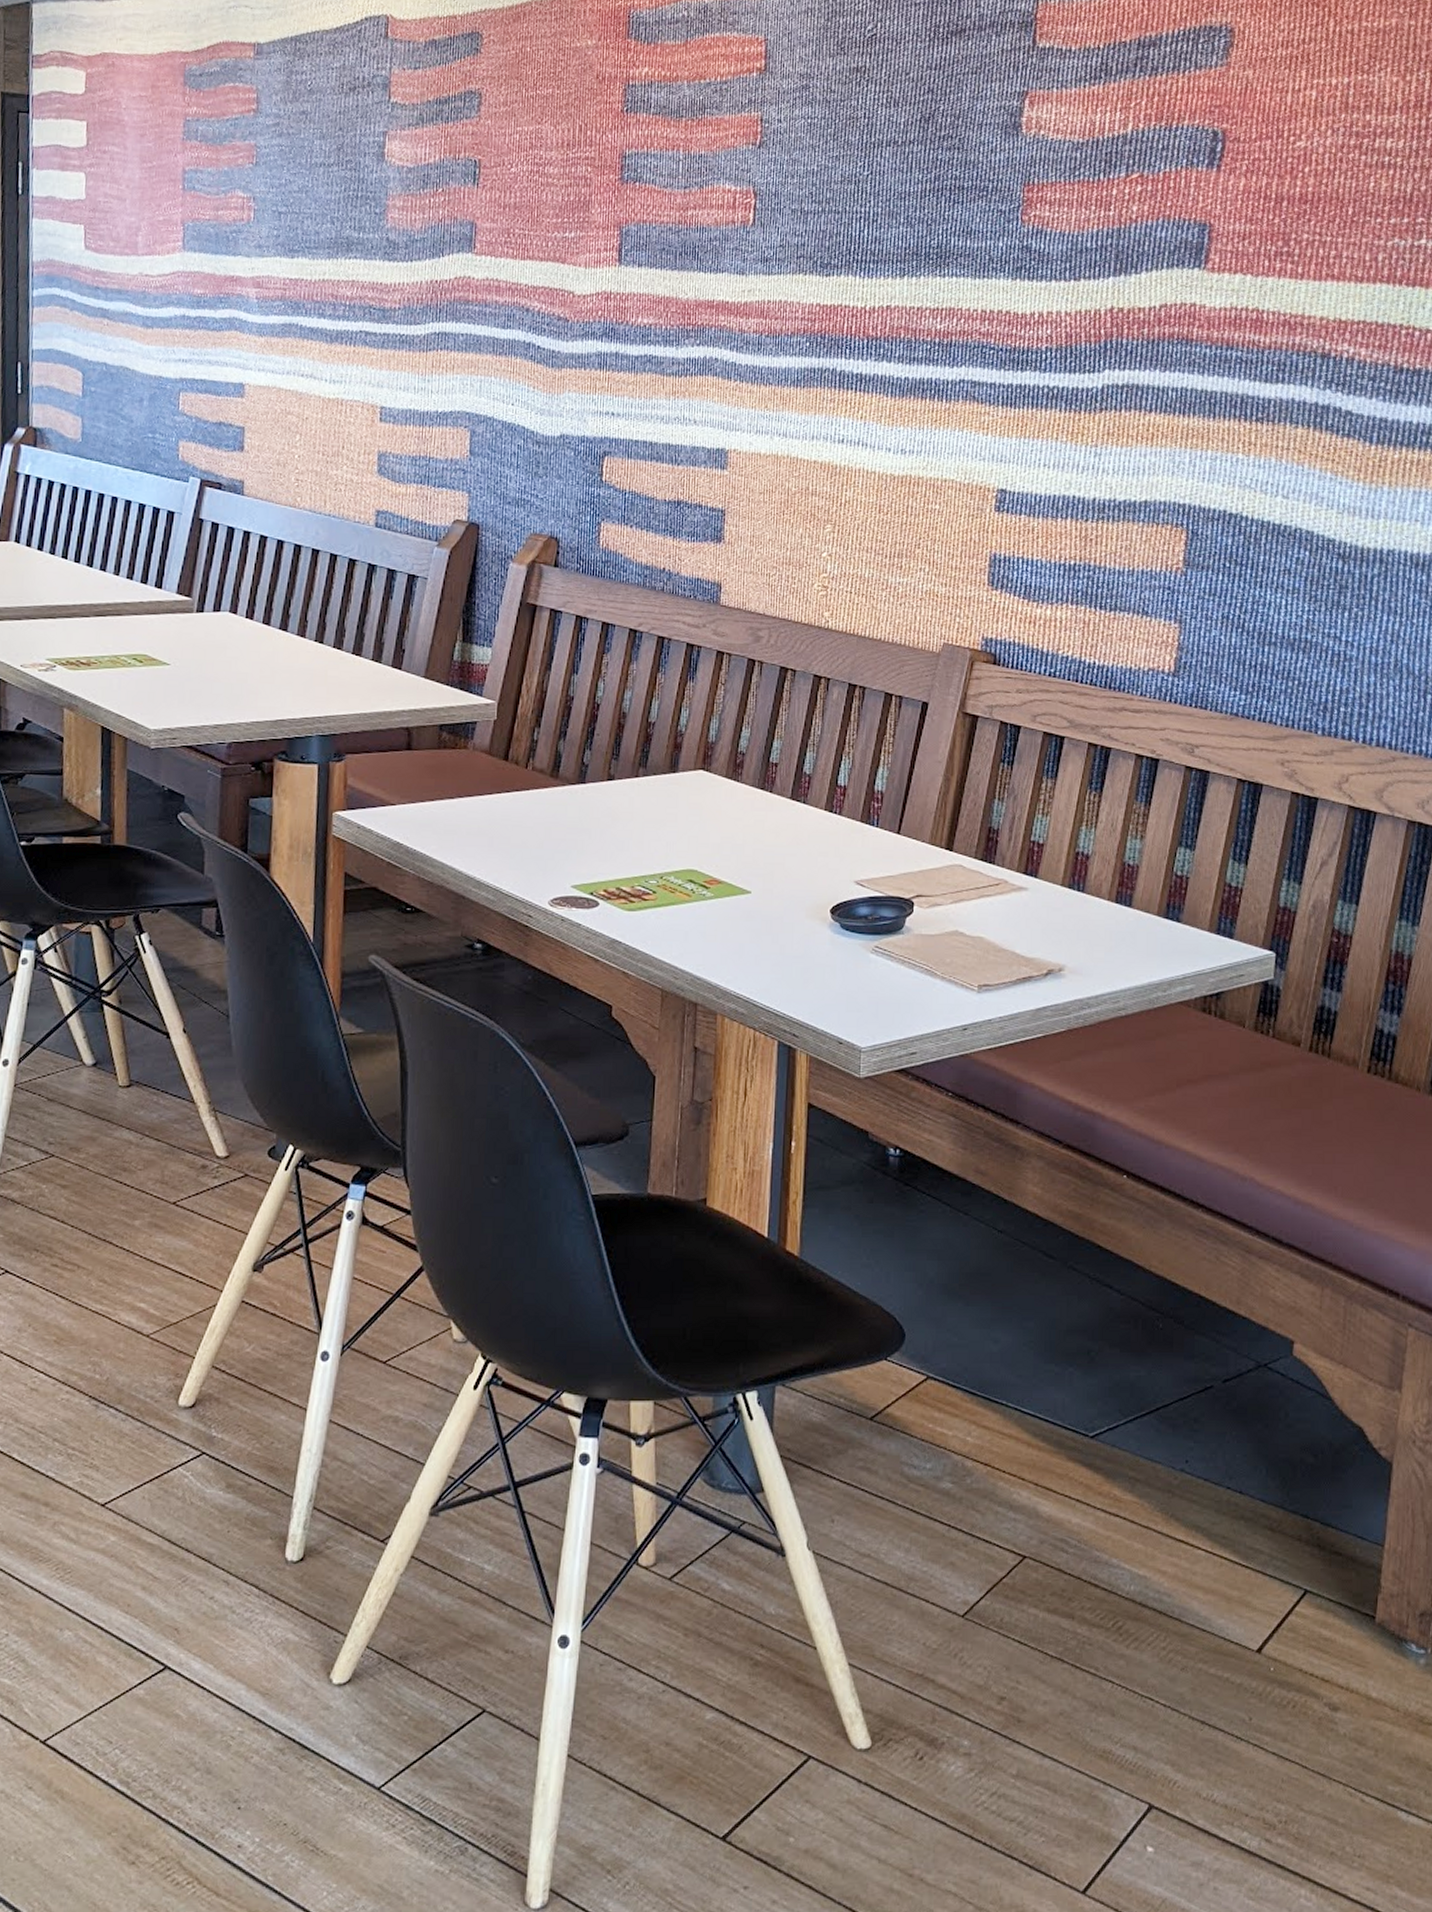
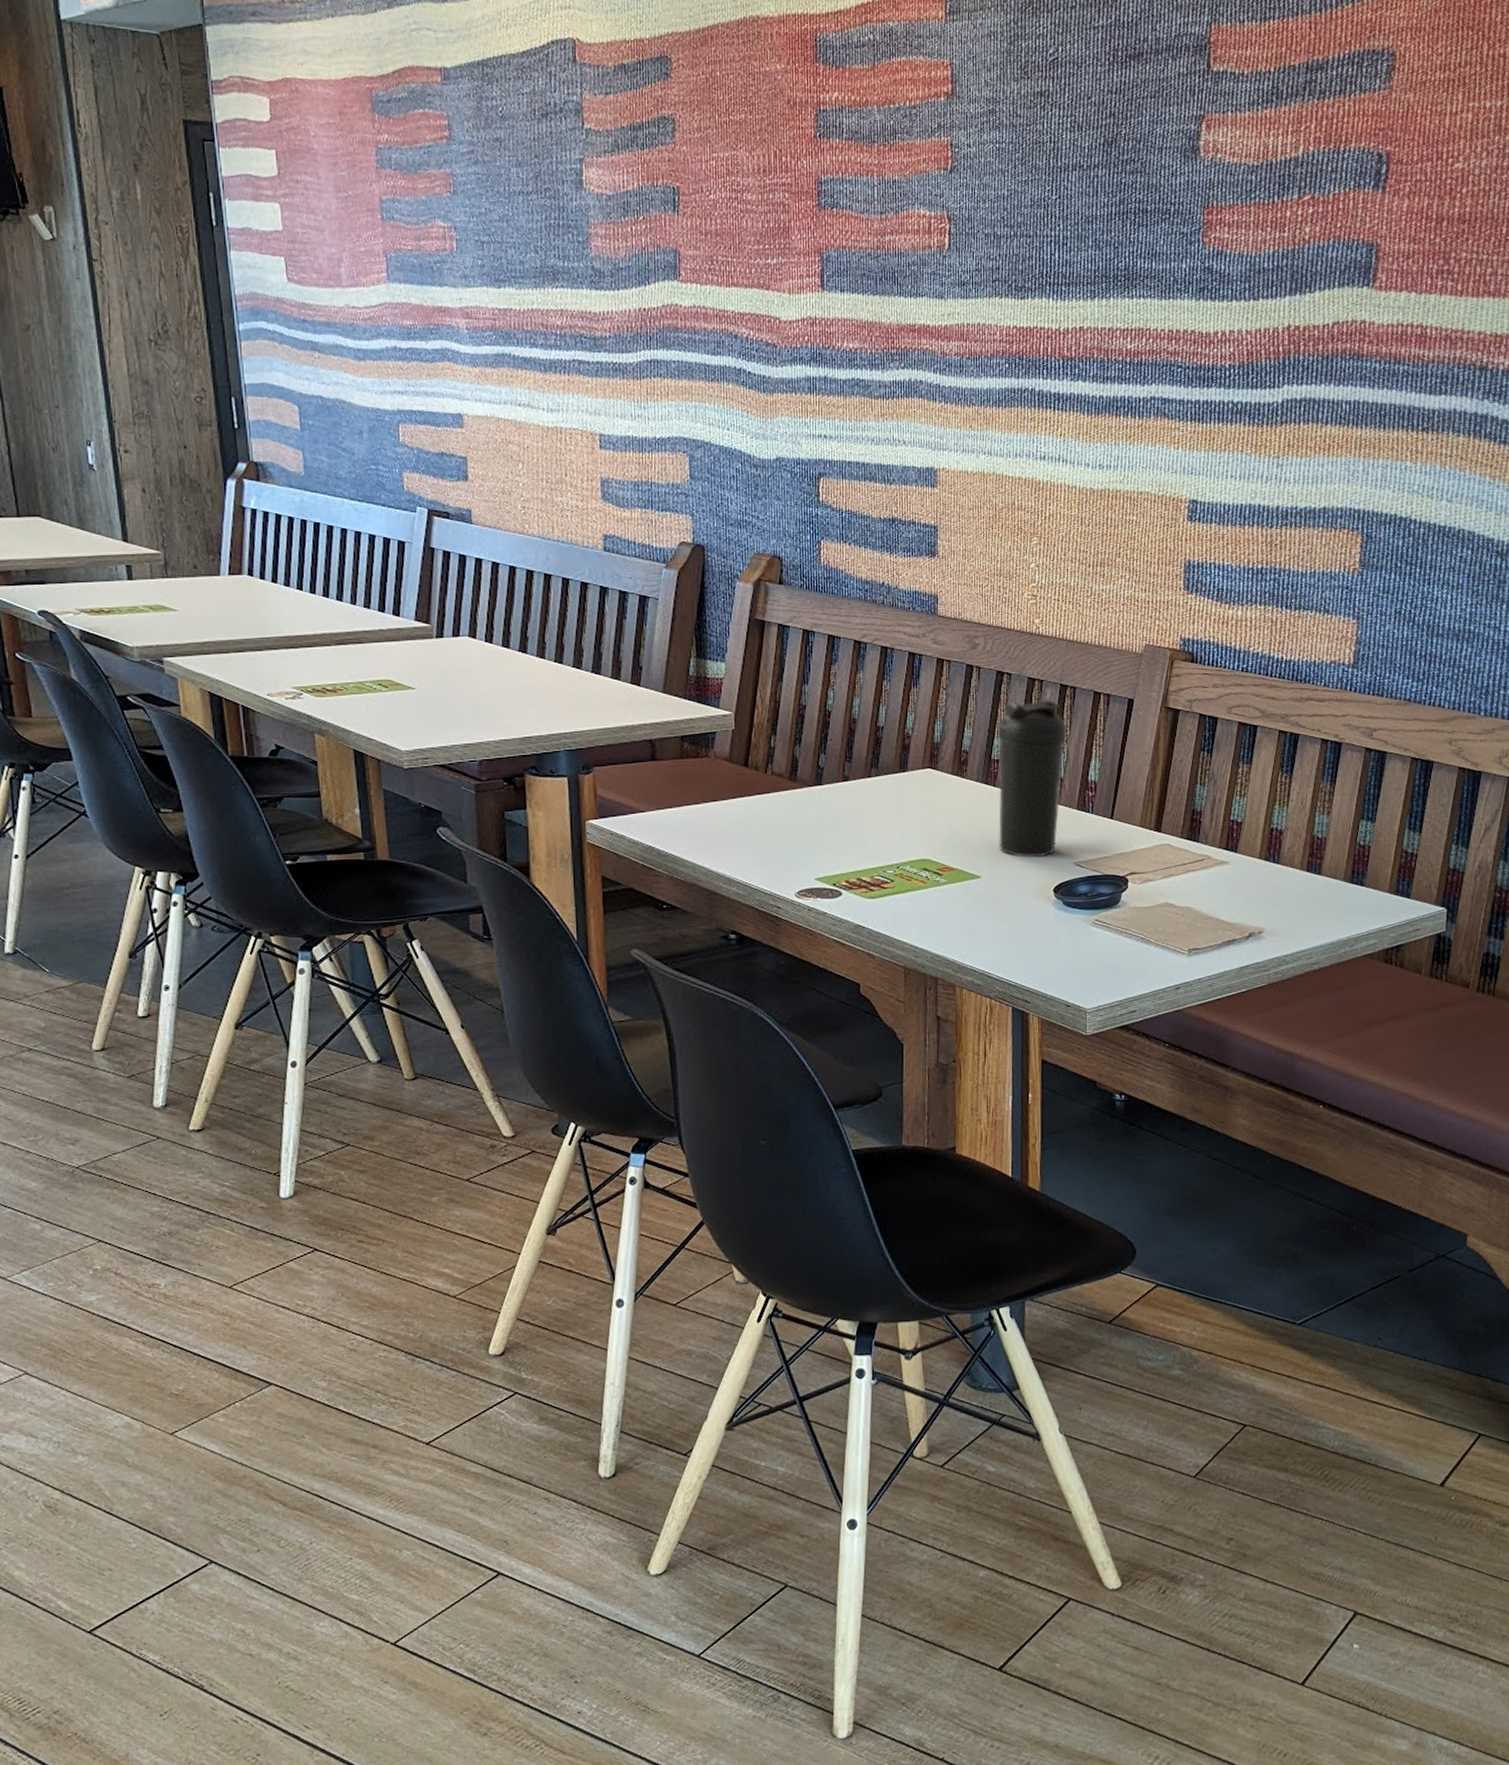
water bottle: none [773,699,854,873] -> present [997,700,1067,858]

